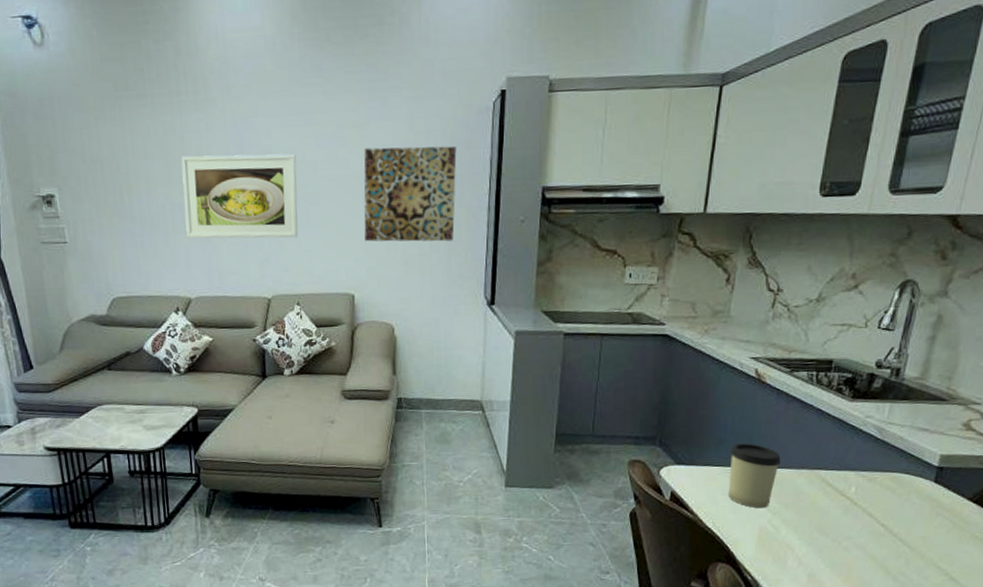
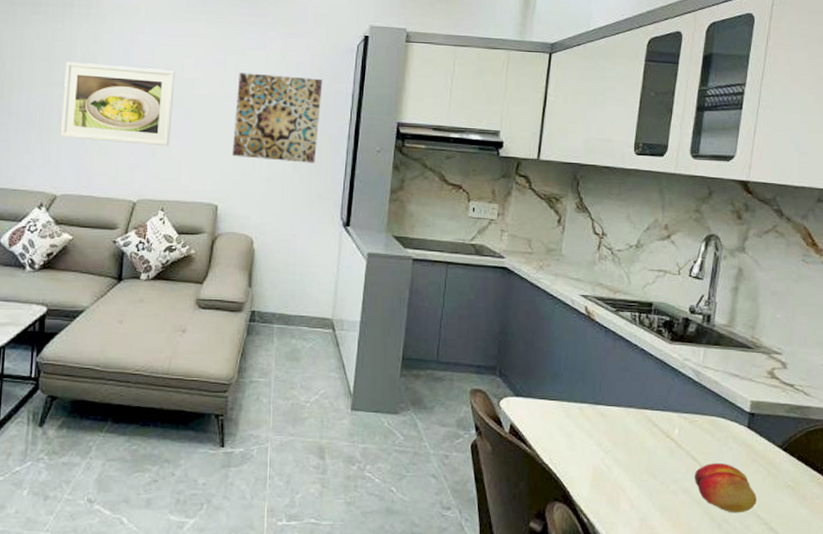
cup: present [728,443,781,509] -> none [563,378,611,446]
fruit: none [869,518,939,566] -> present [694,463,757,513]

